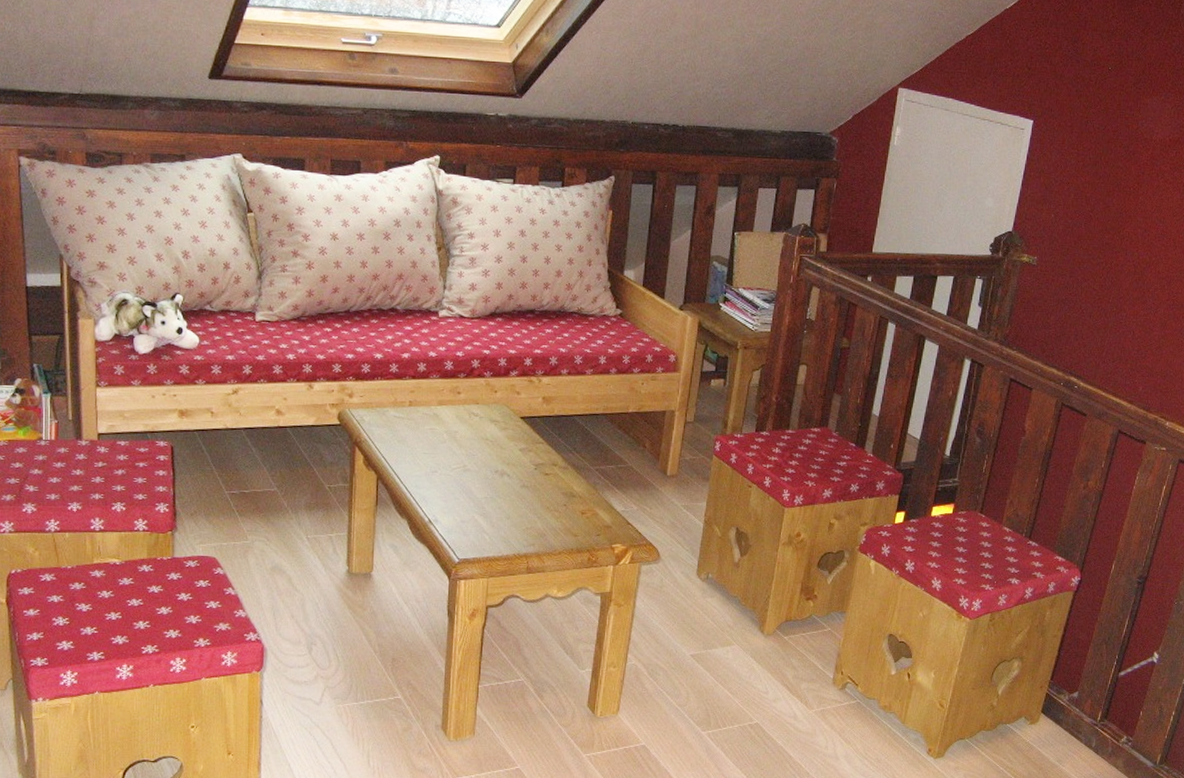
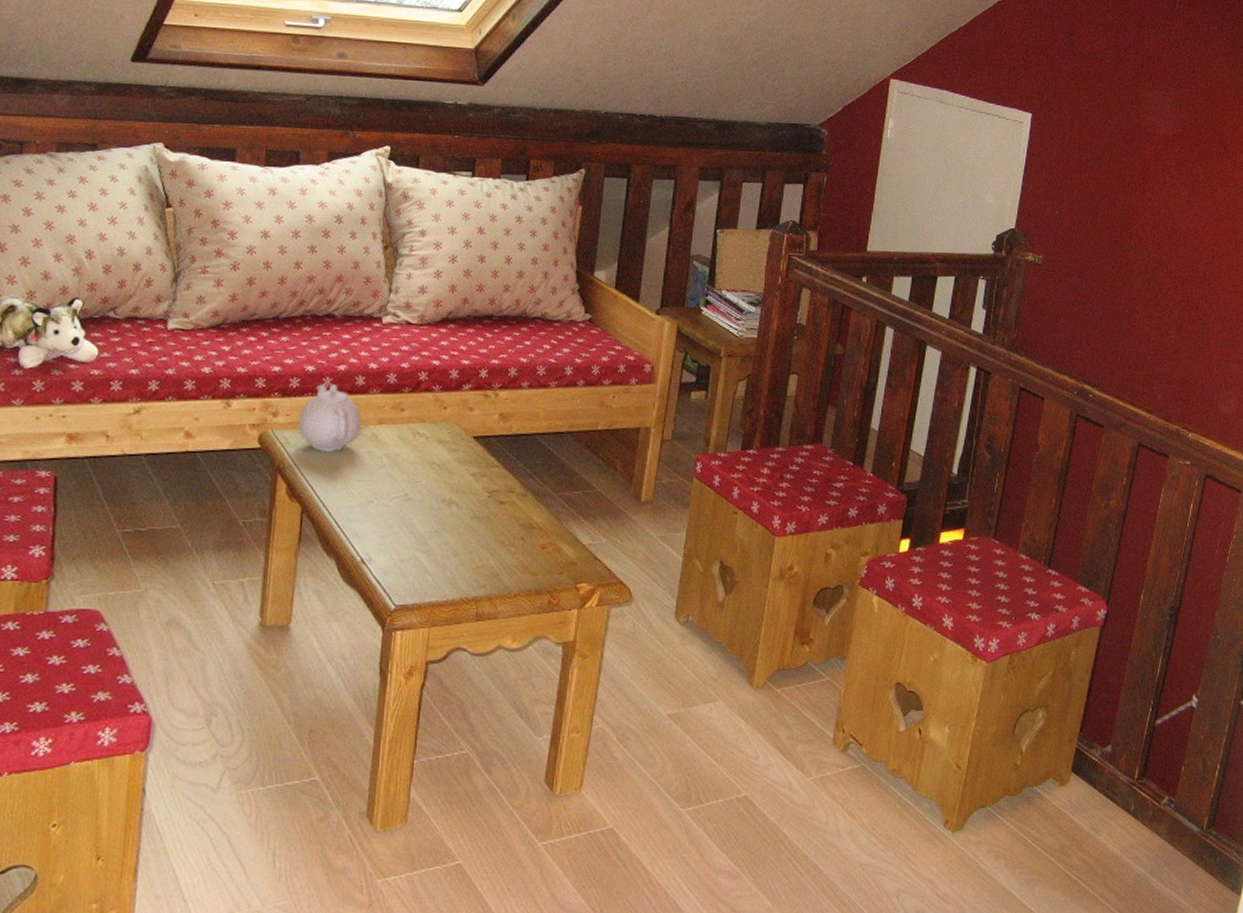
teapot: none [370,370,424,430] -> present [297,384,362,453]

